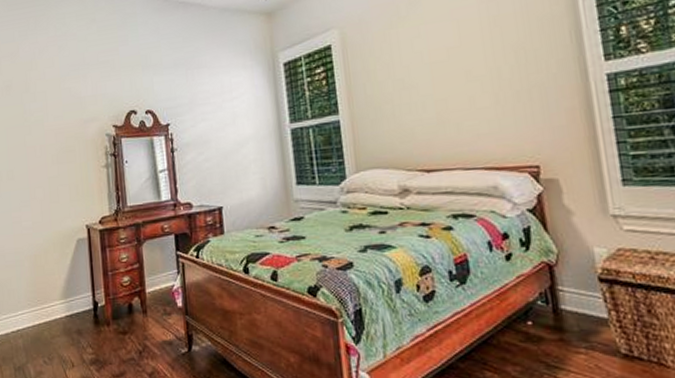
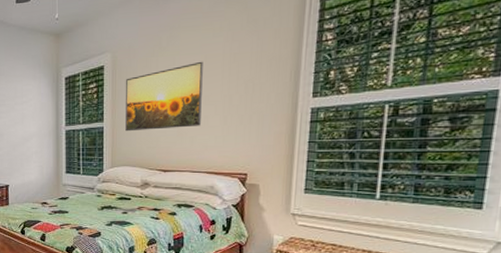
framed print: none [360,28,466,124] -> present [124,61,203,132]

